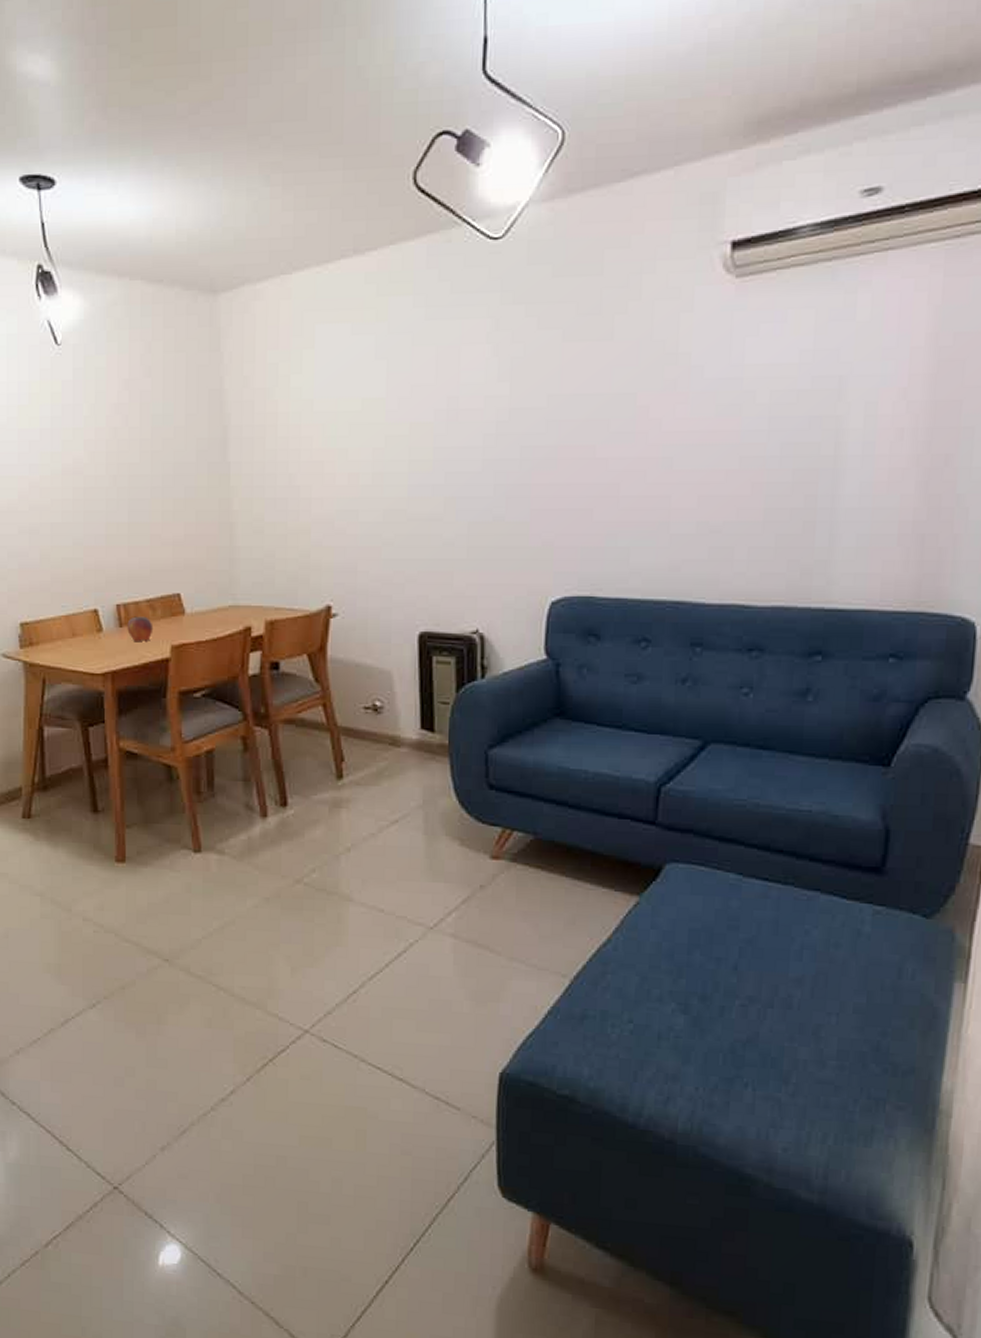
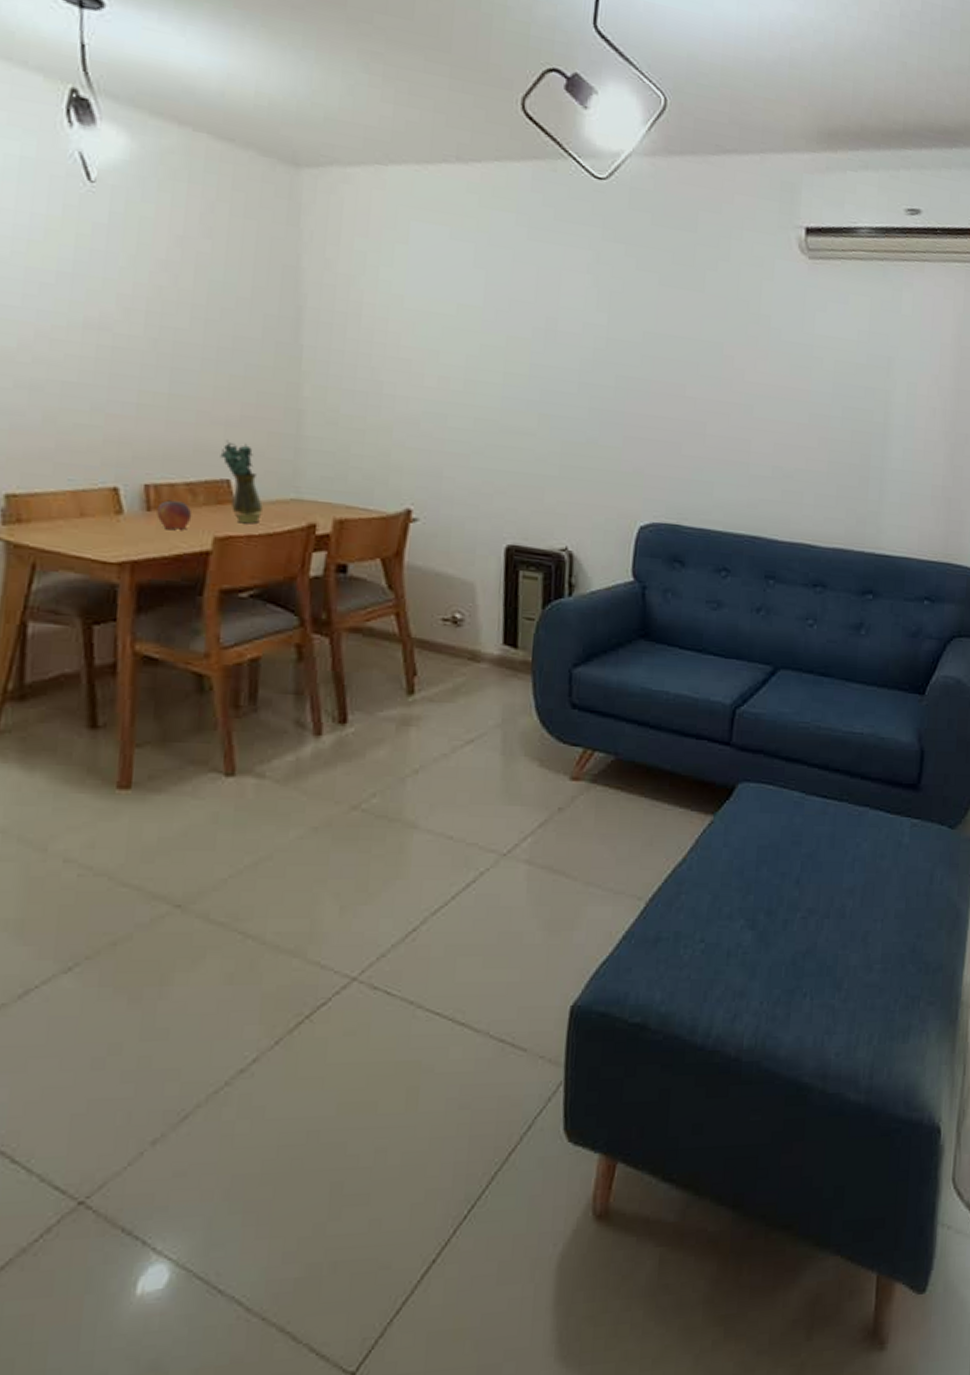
vase: none [171,558,207,632] -> present [220,439,263,524]

